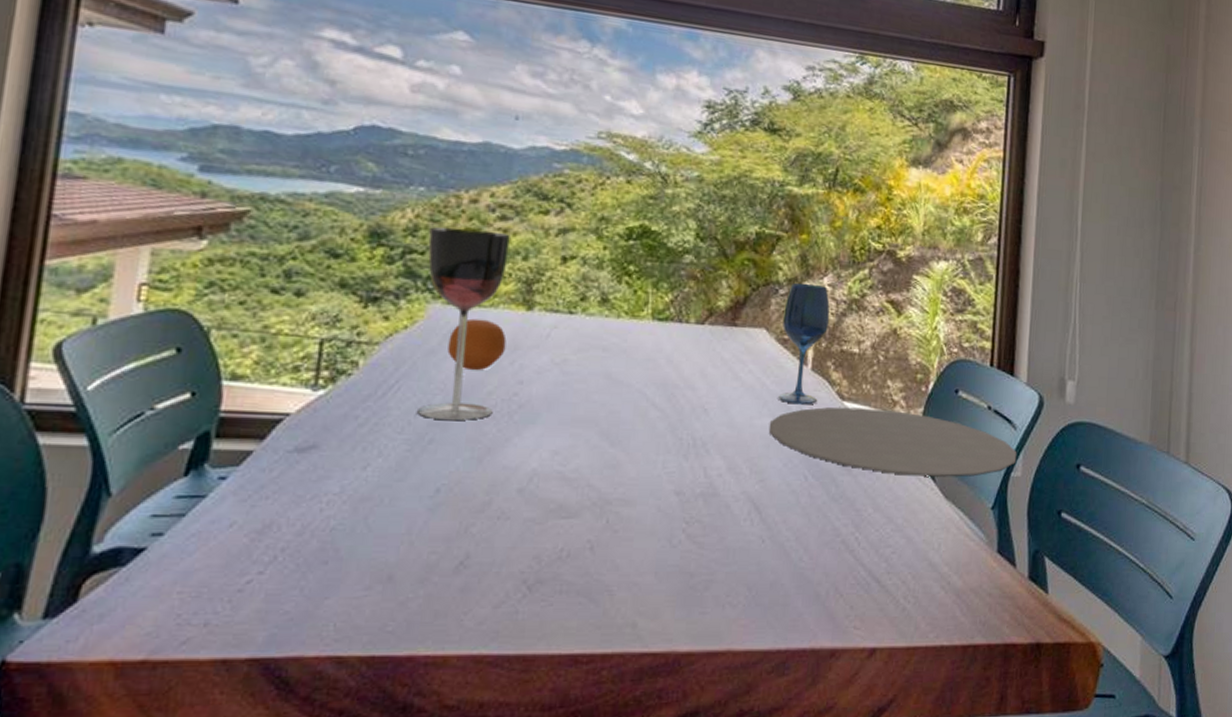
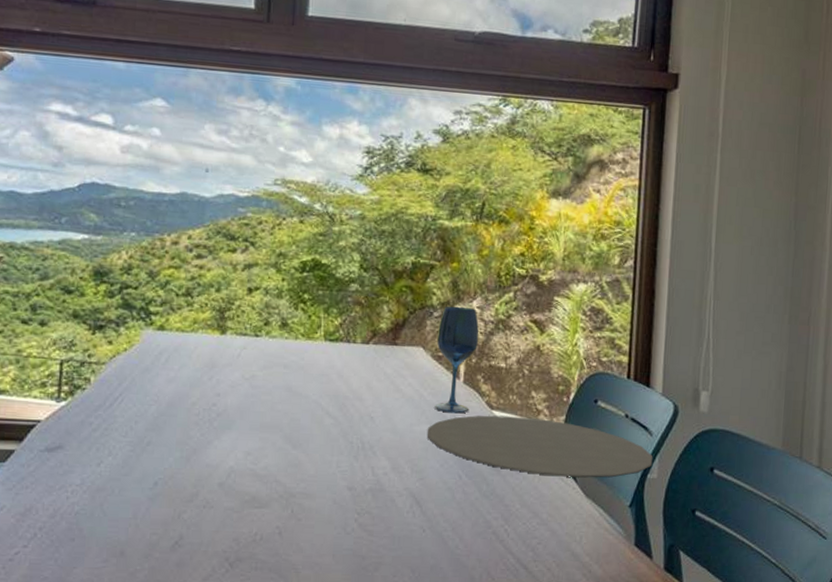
wineglass: present [417,227,510,421] -> none [137,266,205,427]
fruit: present [447,318,507,371] -> none [159,342,205,386]

